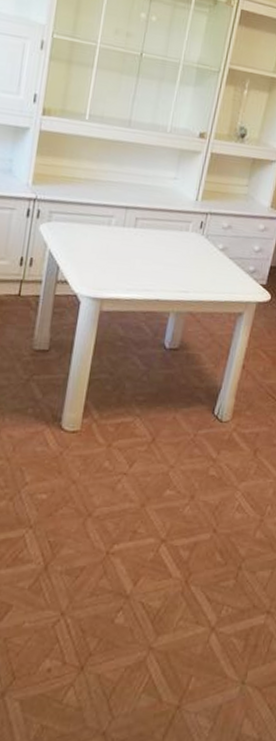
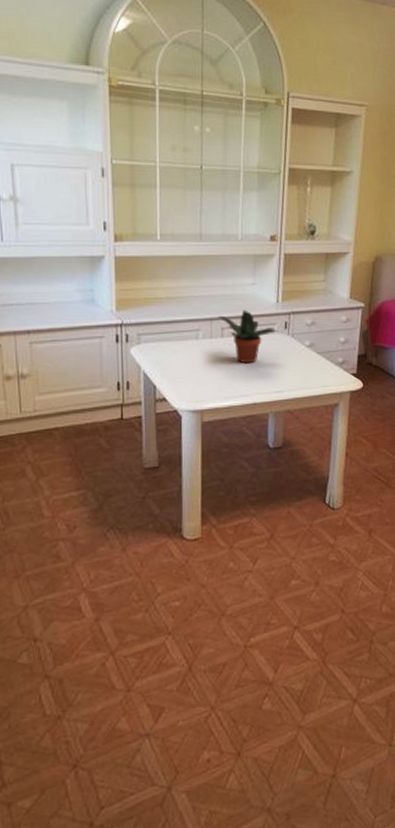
potted plant: none [134,203,192,259] -> present [218,310,278,364]

